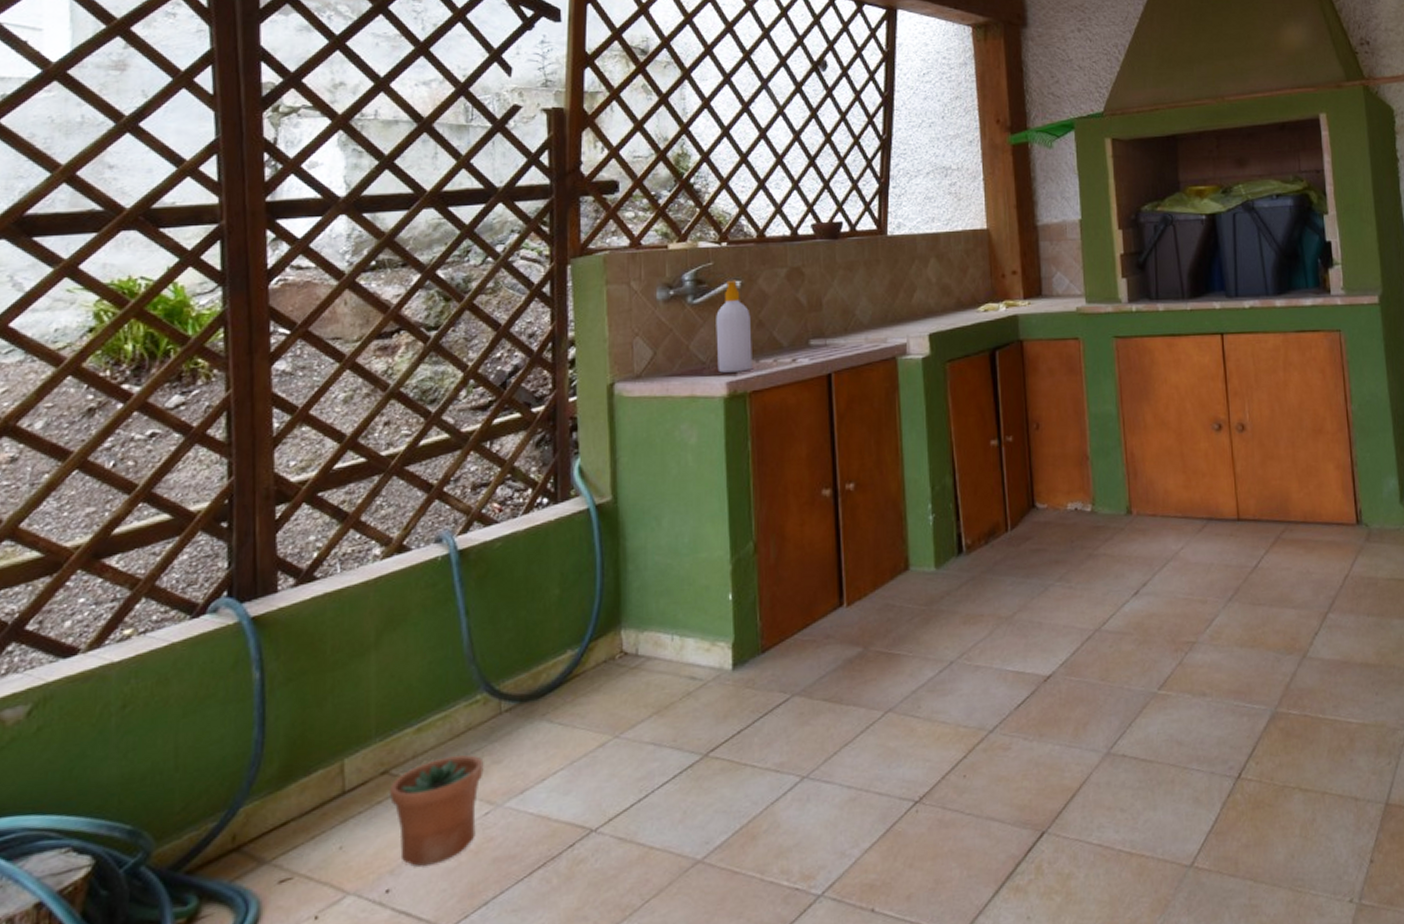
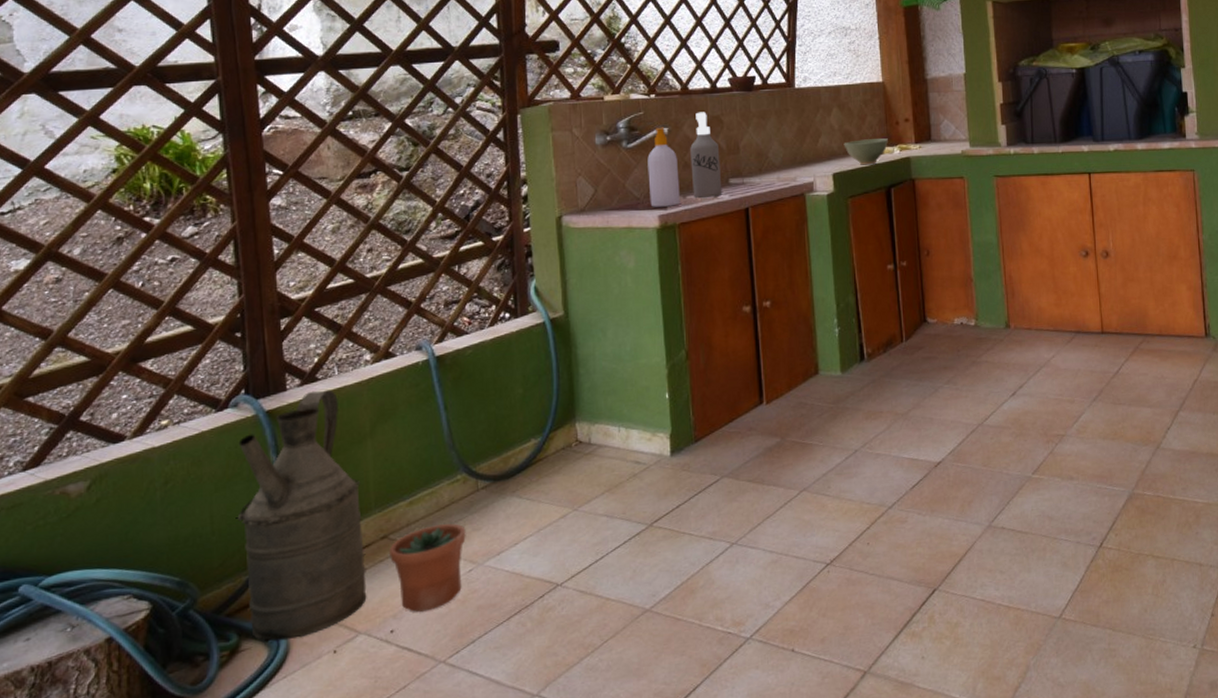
watering can: none [207,591,361,906] -> present [237,390,367,642]
spray bottle: none [765,262,802,363] -> present [690,112,723,199]
bowl: none [942,293,993,324] -> present [843,138,888,165]

